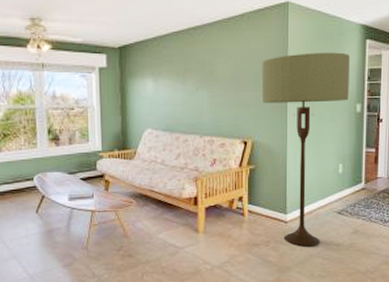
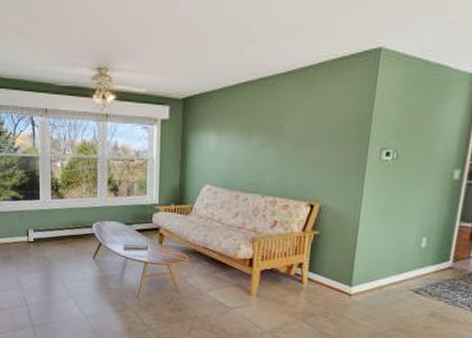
floor lamp: present [261,52,350,247] -> none [336,108,453,324]

